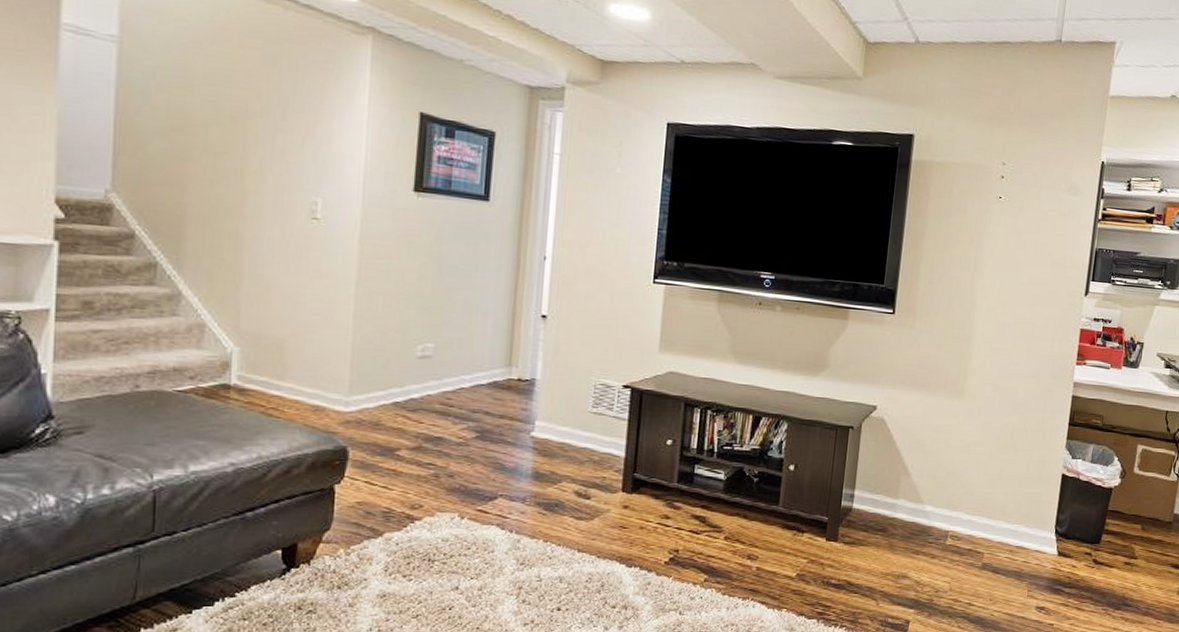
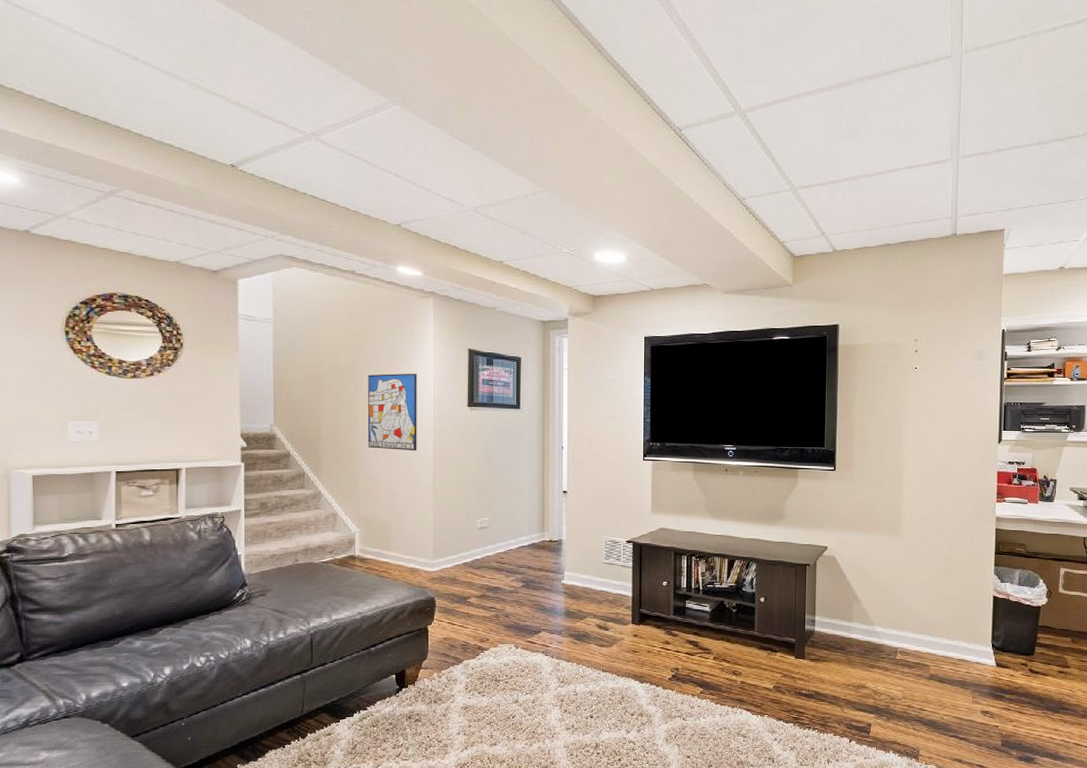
wall art: none [259,132,341,246] -> present [367,373,417,452]

